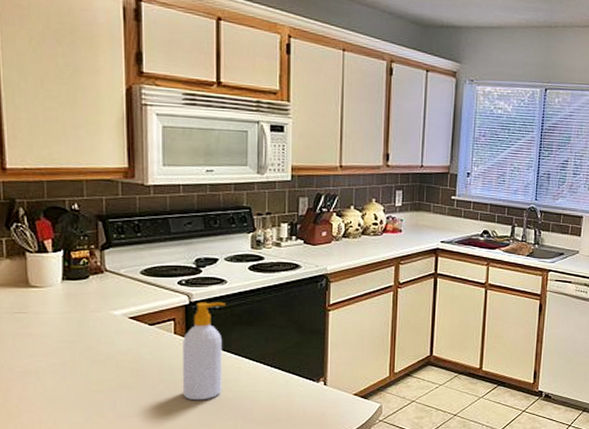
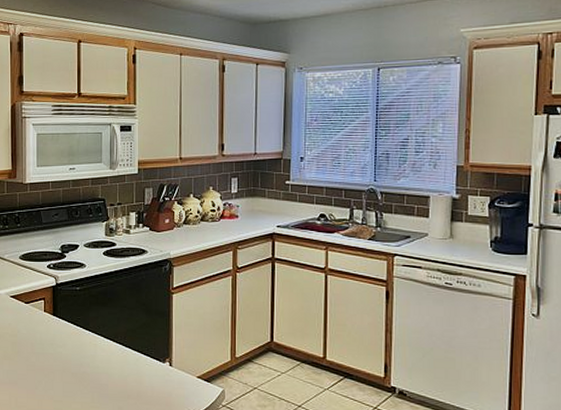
soap bottle: present [182,302,225,401] -> none [50,284,85,374]

